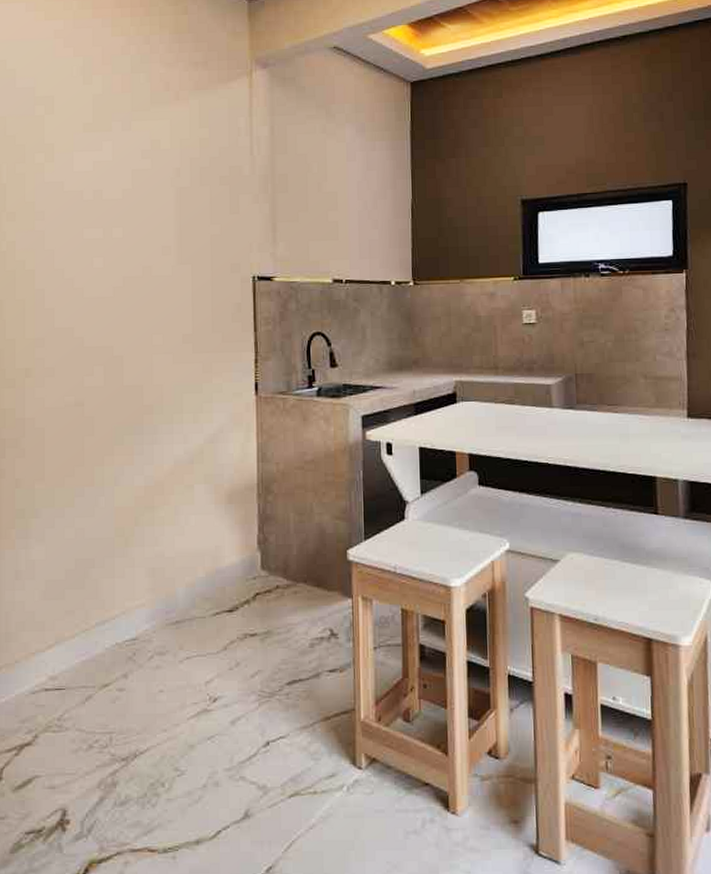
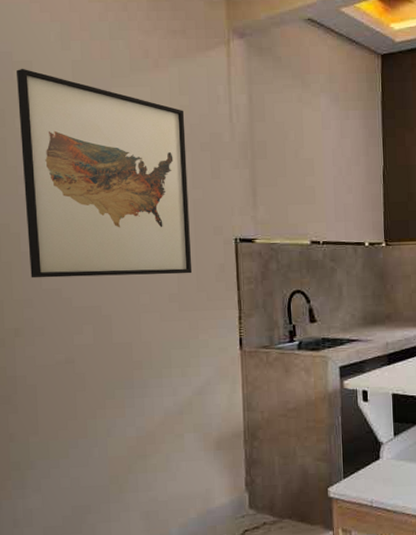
wall art: none [39,103,208,317] -> present [17,68,193,278]

